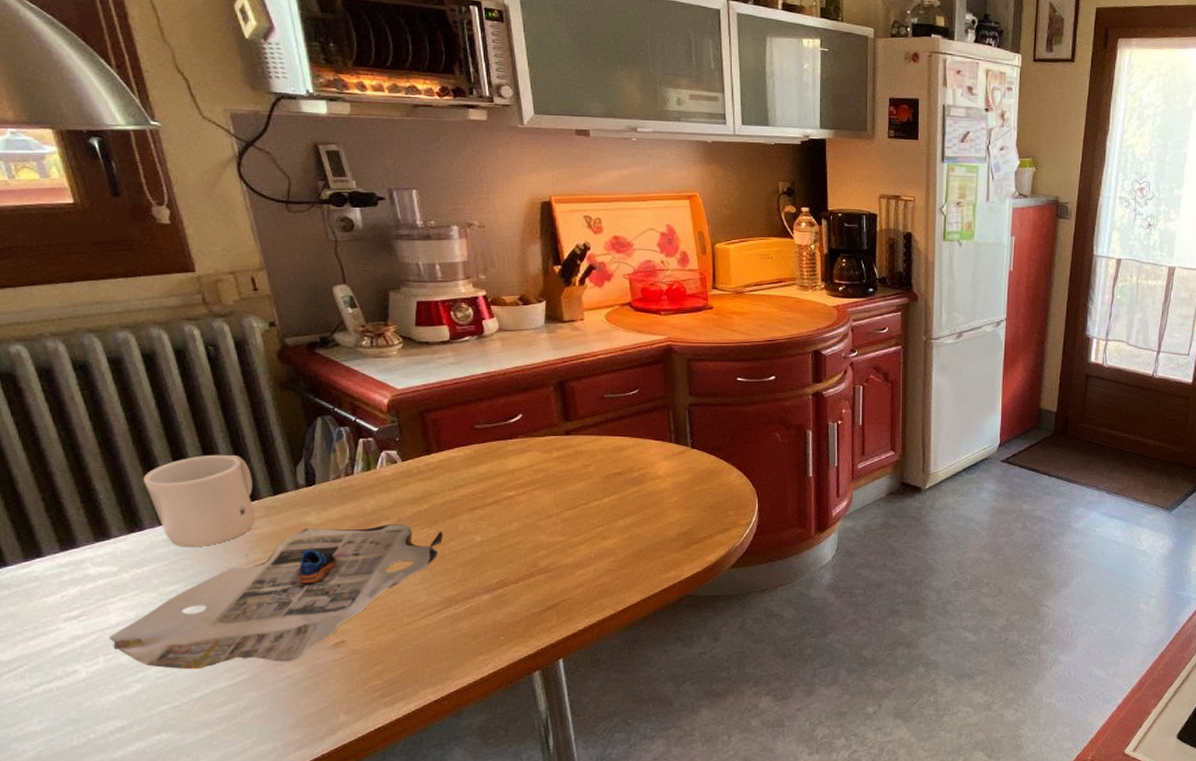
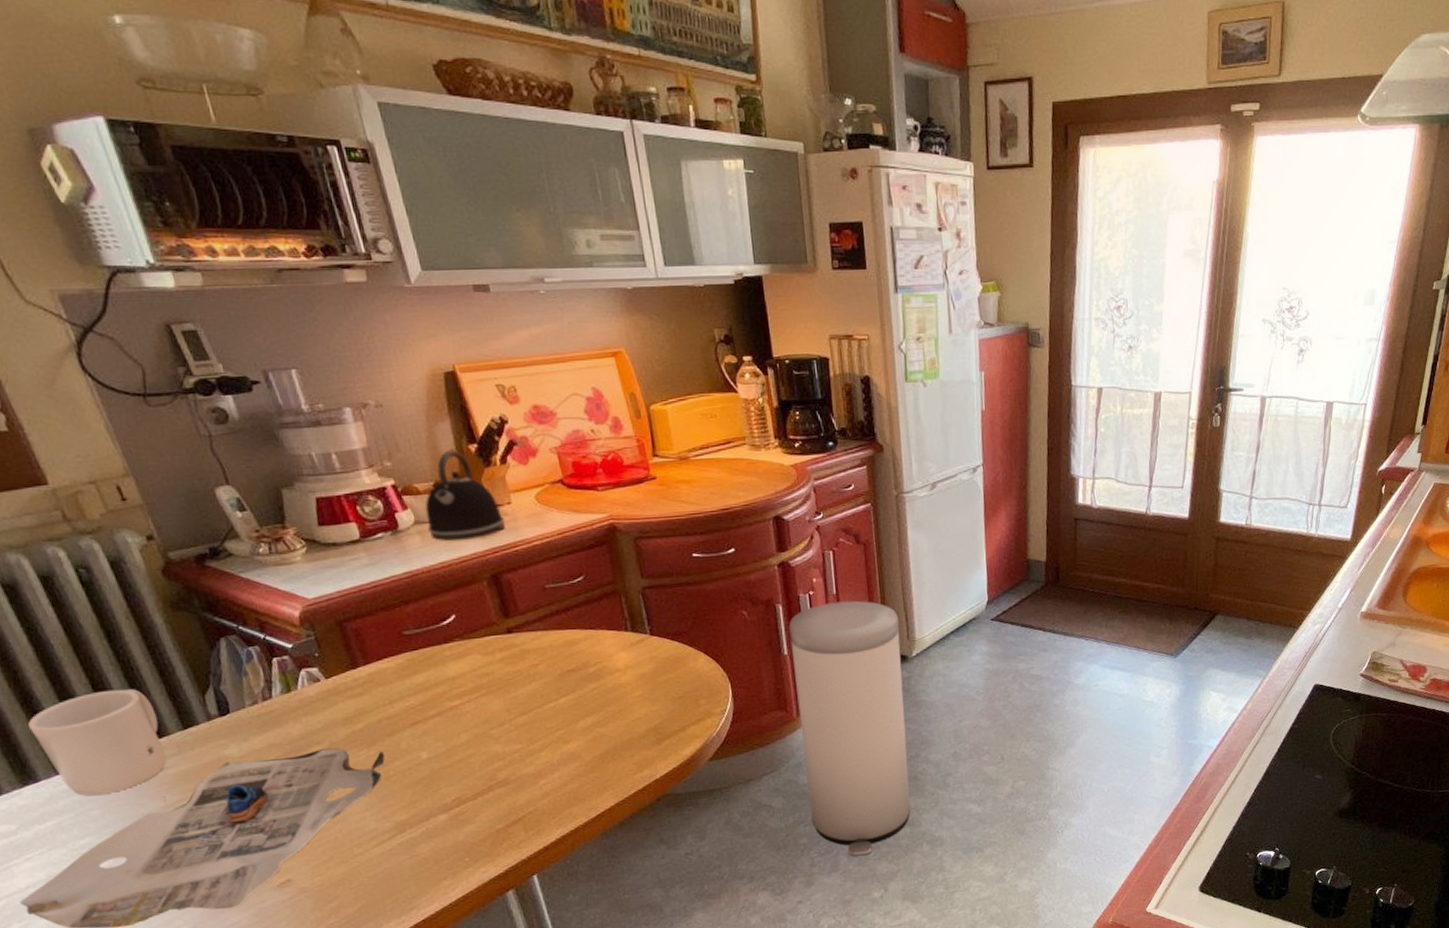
kettle: none [509,269,577,350] -> present [425,450,505,542]
pedal bin: none [816,432,916,671] -> present [789,600,911,857]

